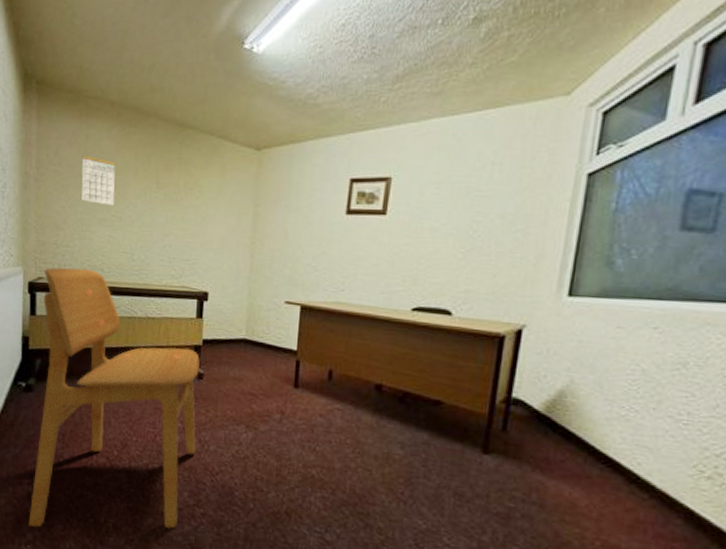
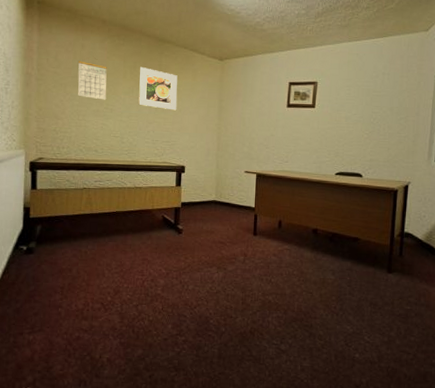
dining chair: present [28,267,200,529] -> none [28,149,180,371]
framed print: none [152,161,201,219] -> present [138,66,178,111]

